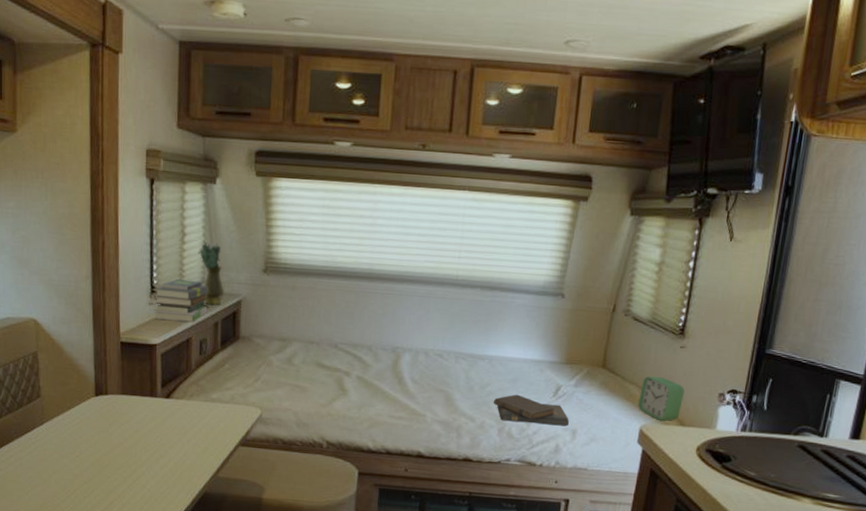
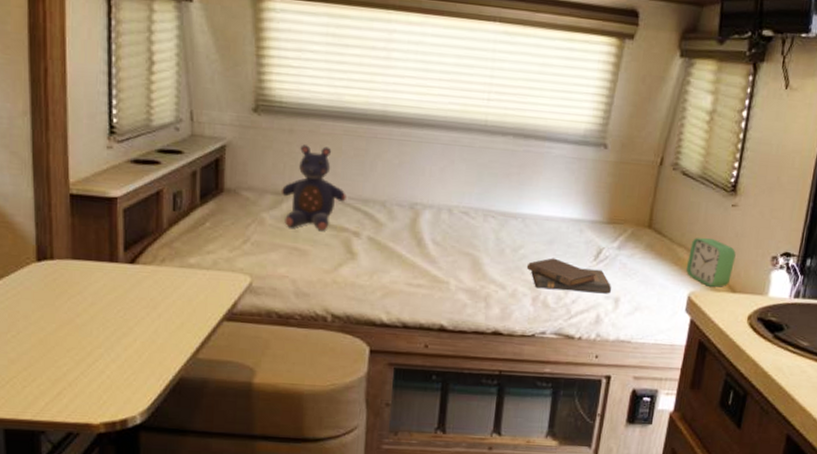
books: present [153,279,208,322] -> none [113,118,184,171]
vase: present [198,242,225,306] -> none [170,73,204,151]
teddy bear: none [285,299,339,371] -> present [280,144,346,231]

